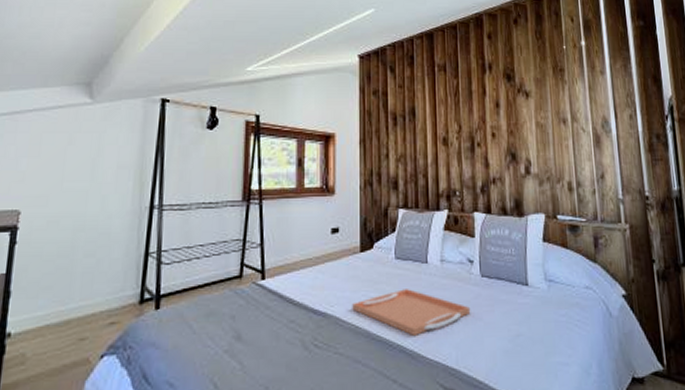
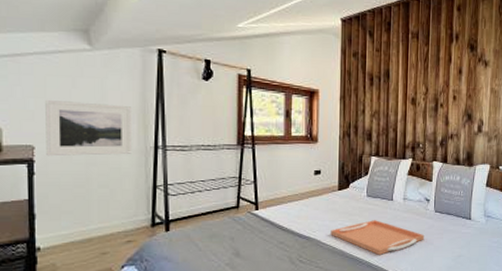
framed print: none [32,158,129,222] -> present [45,99,133,157]

